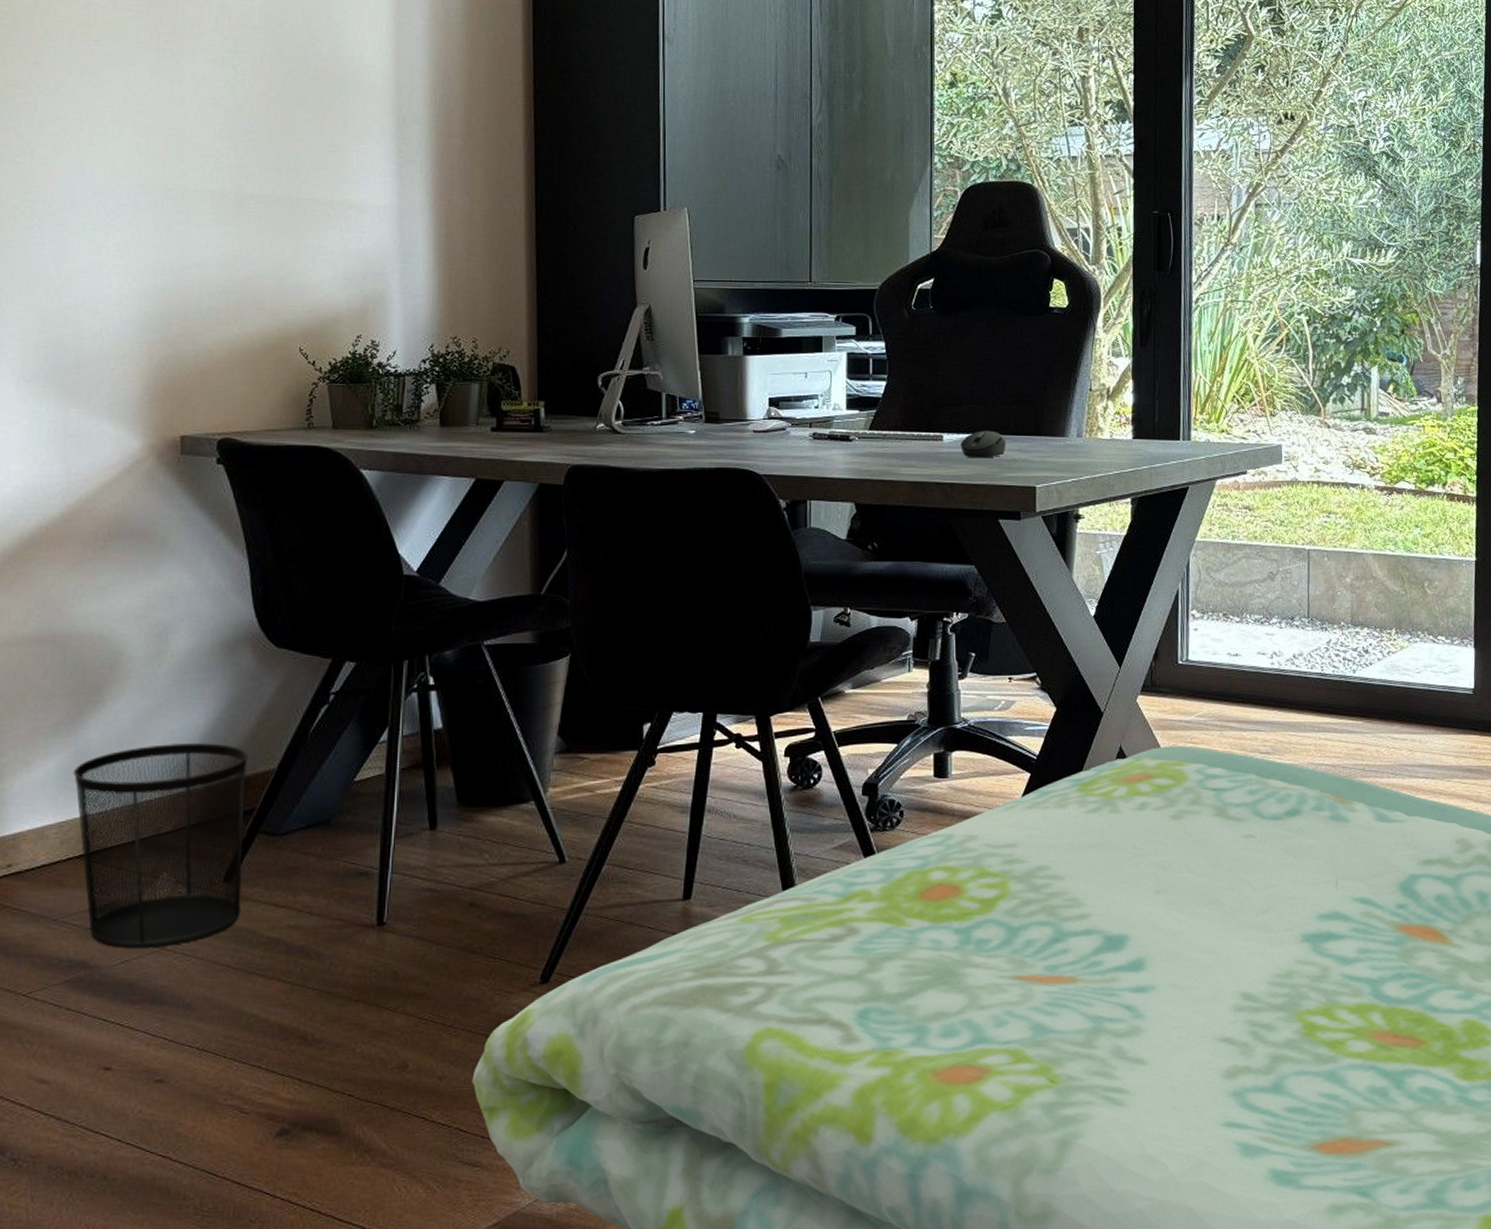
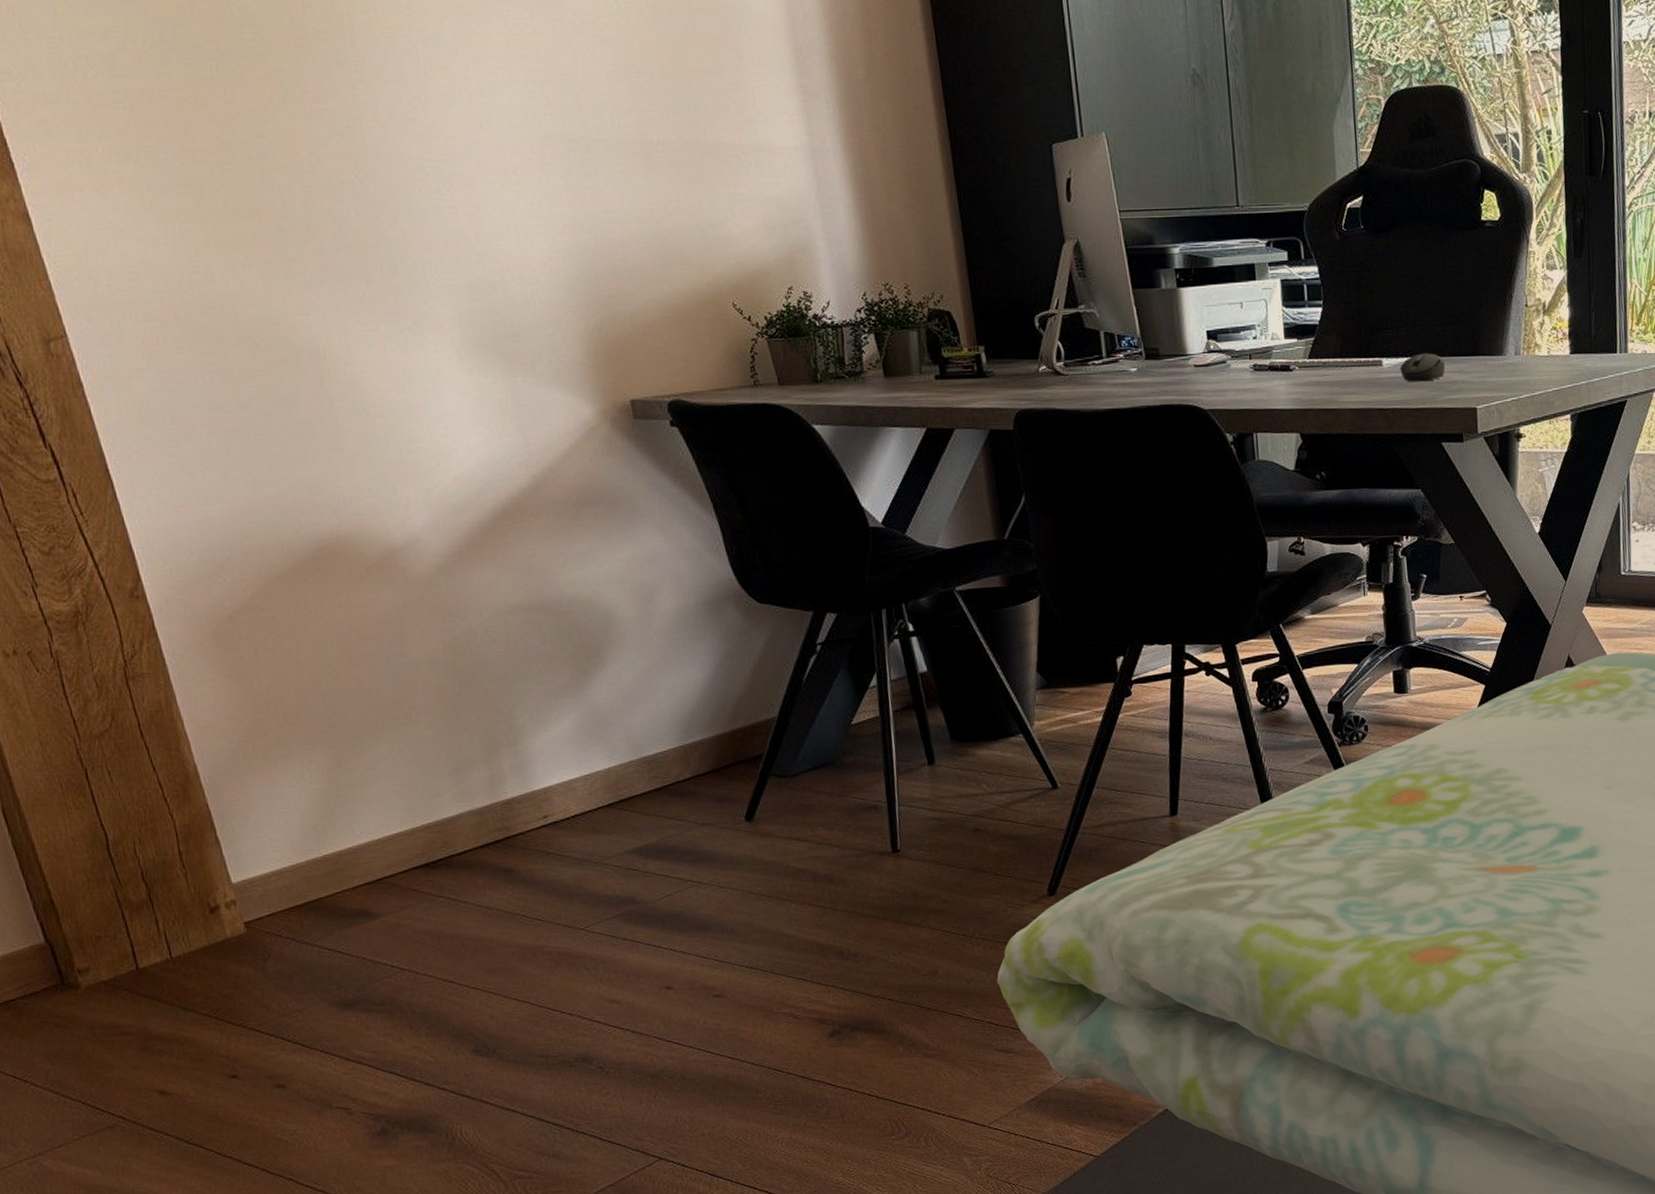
waste bin: present [73,743,249,949] -> none [587,696,766,884]

